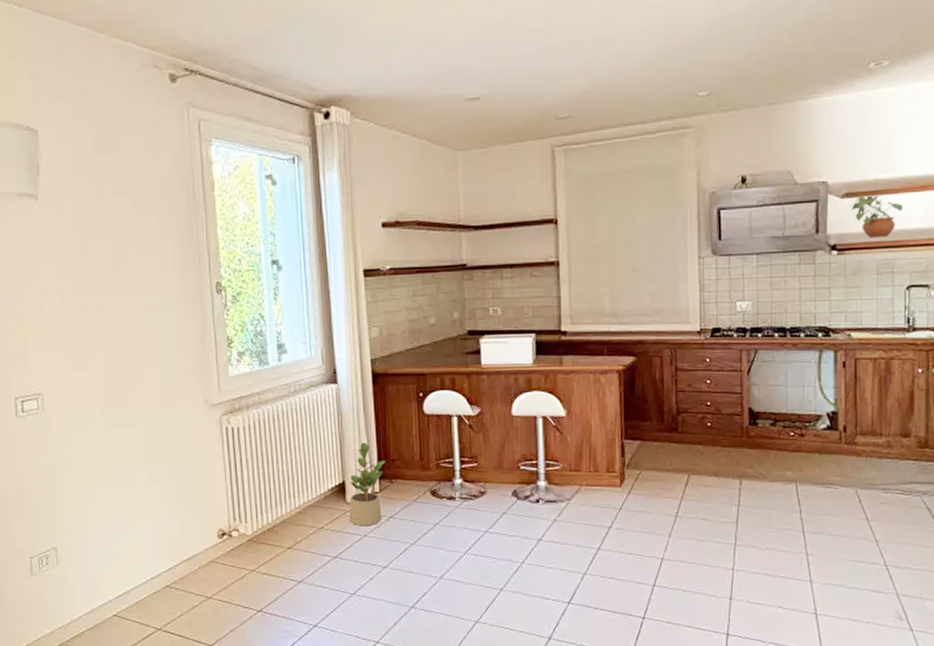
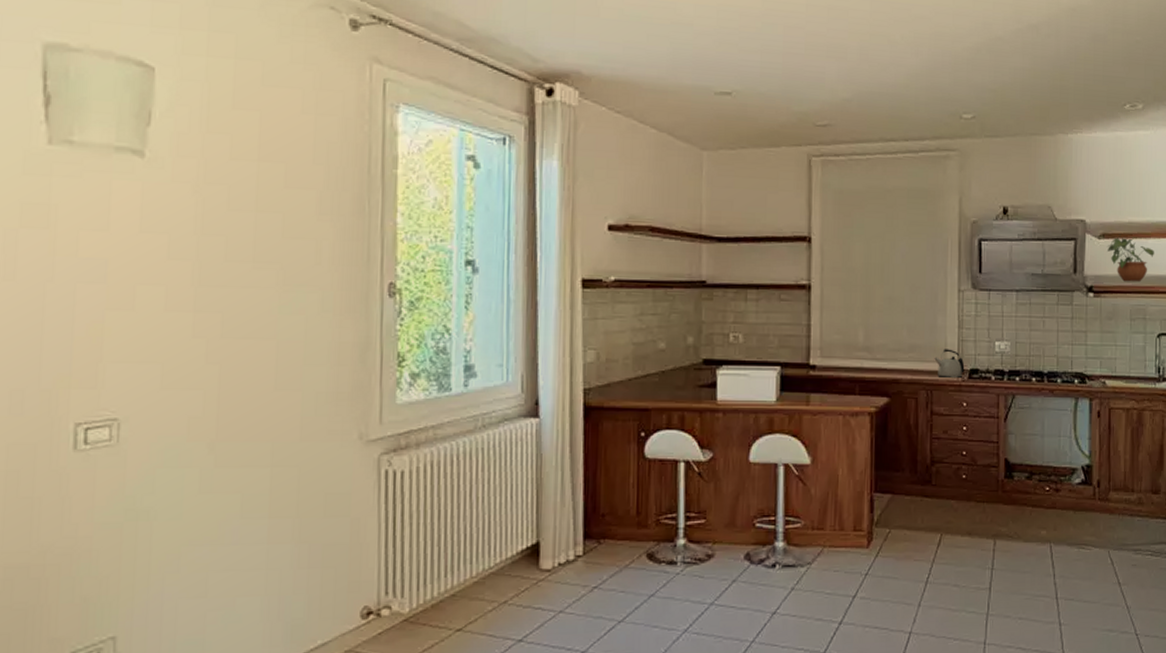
potted plant: present [349,442,386,526] -> none [542,492,594,600]
kettle: none [677,311,707,338] -> present [934,349,965,379]

